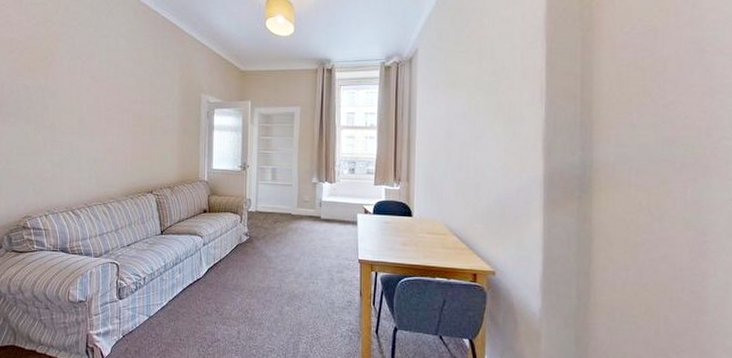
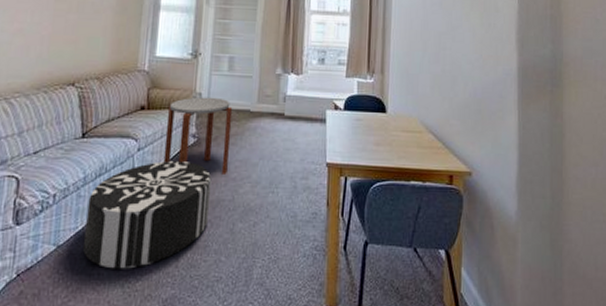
pouf: none [167,254,263,337] -> present [82,161,212,269]
side table: none [223,202,277,267] -> present [163,97,233,174]

